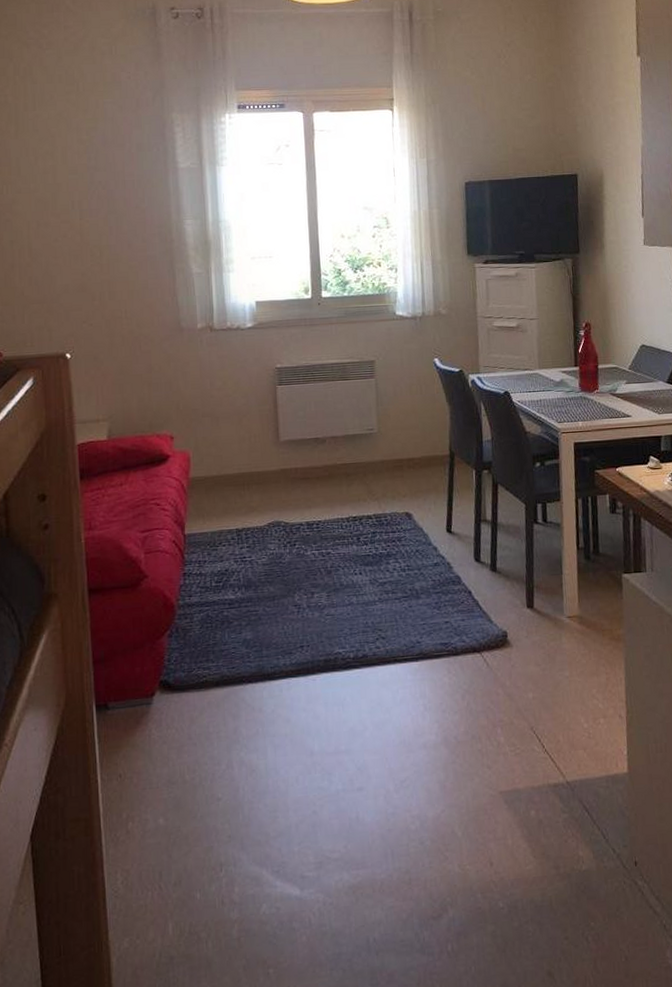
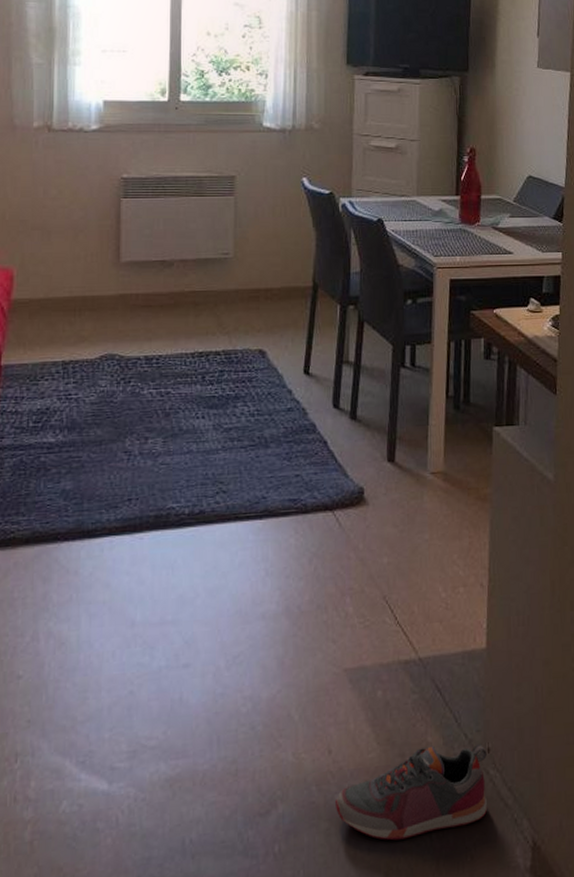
sneaker: none [499,857,638,942] -> present [336,743,488,841]

